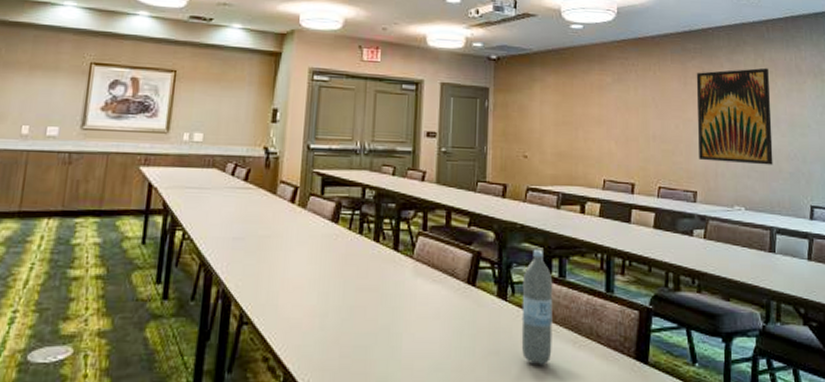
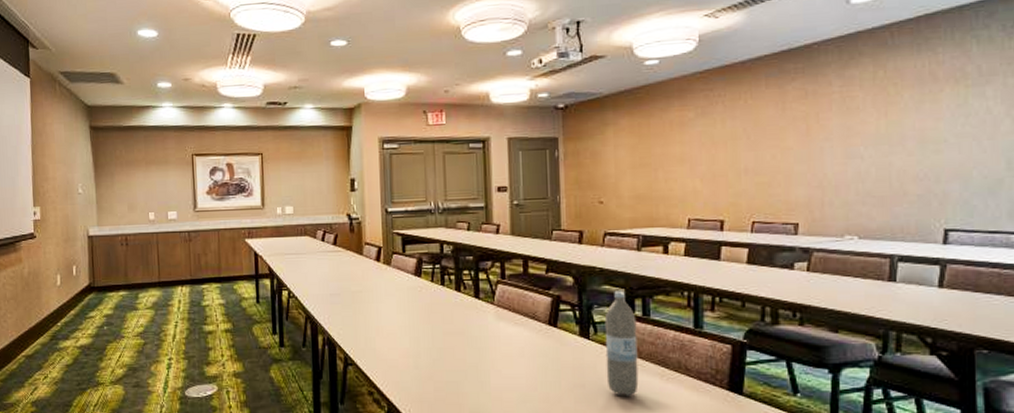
wall art: present [696,67,773,165] -> none [797,79,896,191]

